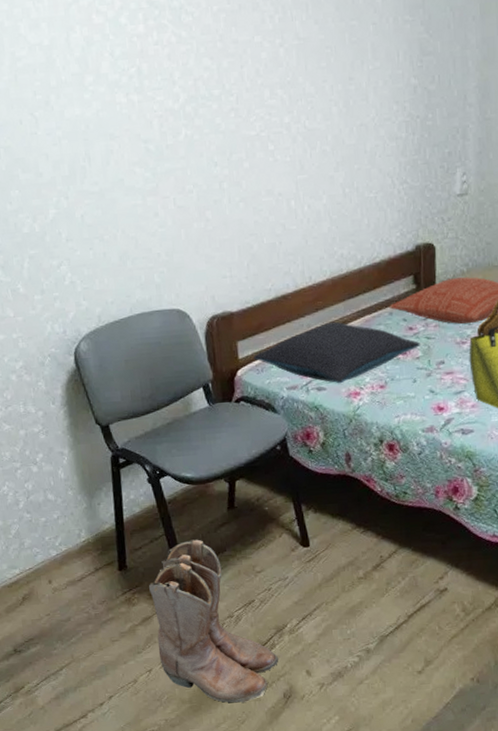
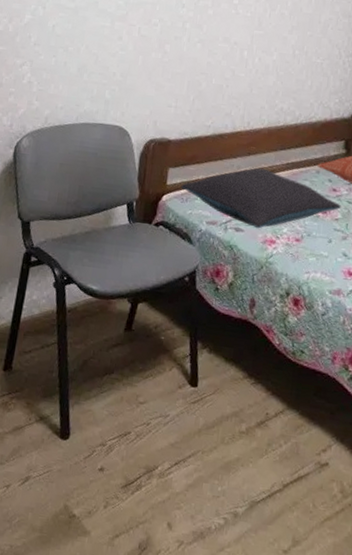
boots: present [148,539,279,703] -> none [21,354,143,545]

